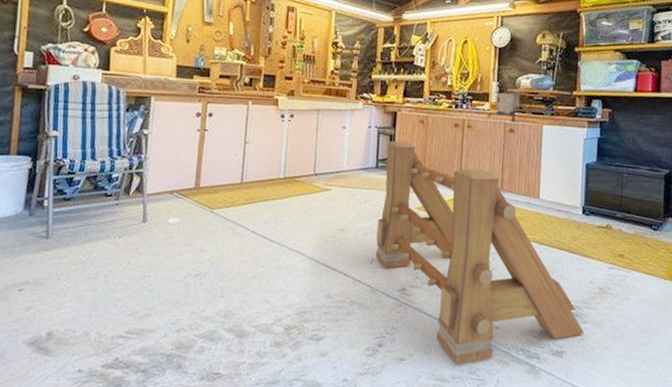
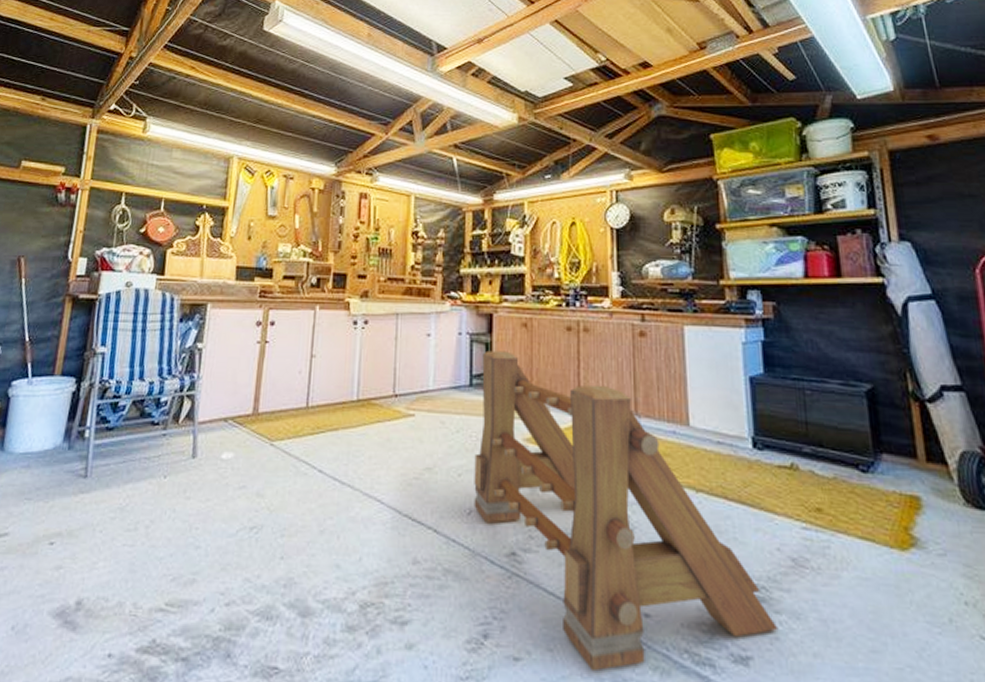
paint can: present [495,92,521,116] -> none [618,284,651,315]

